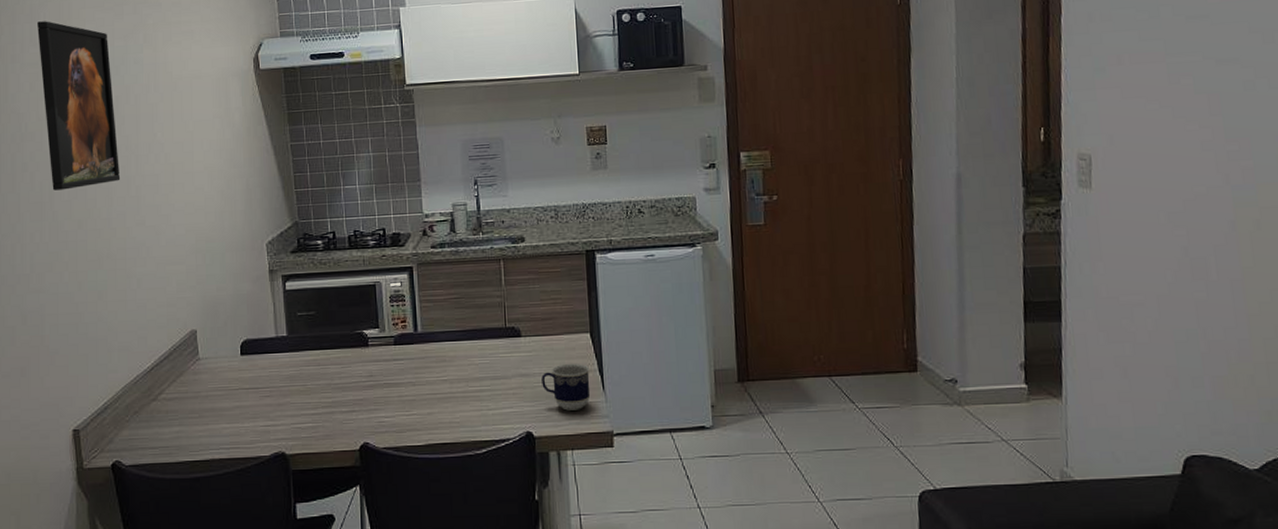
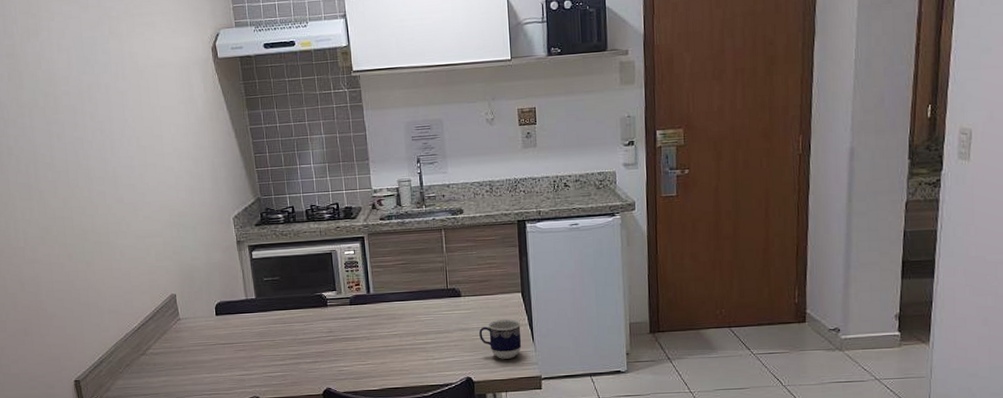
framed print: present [37,21,121,191] -> none [9,14,98,172]

